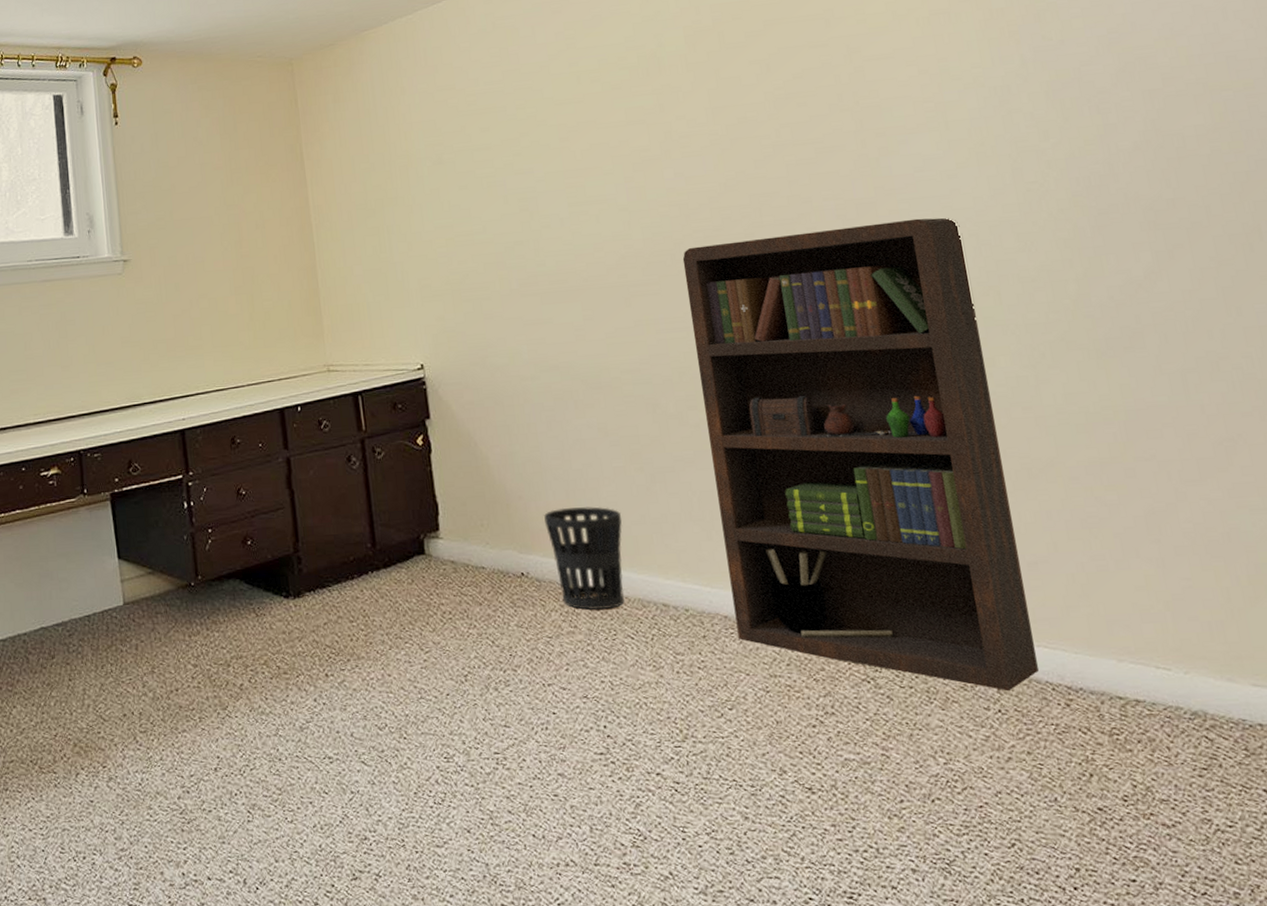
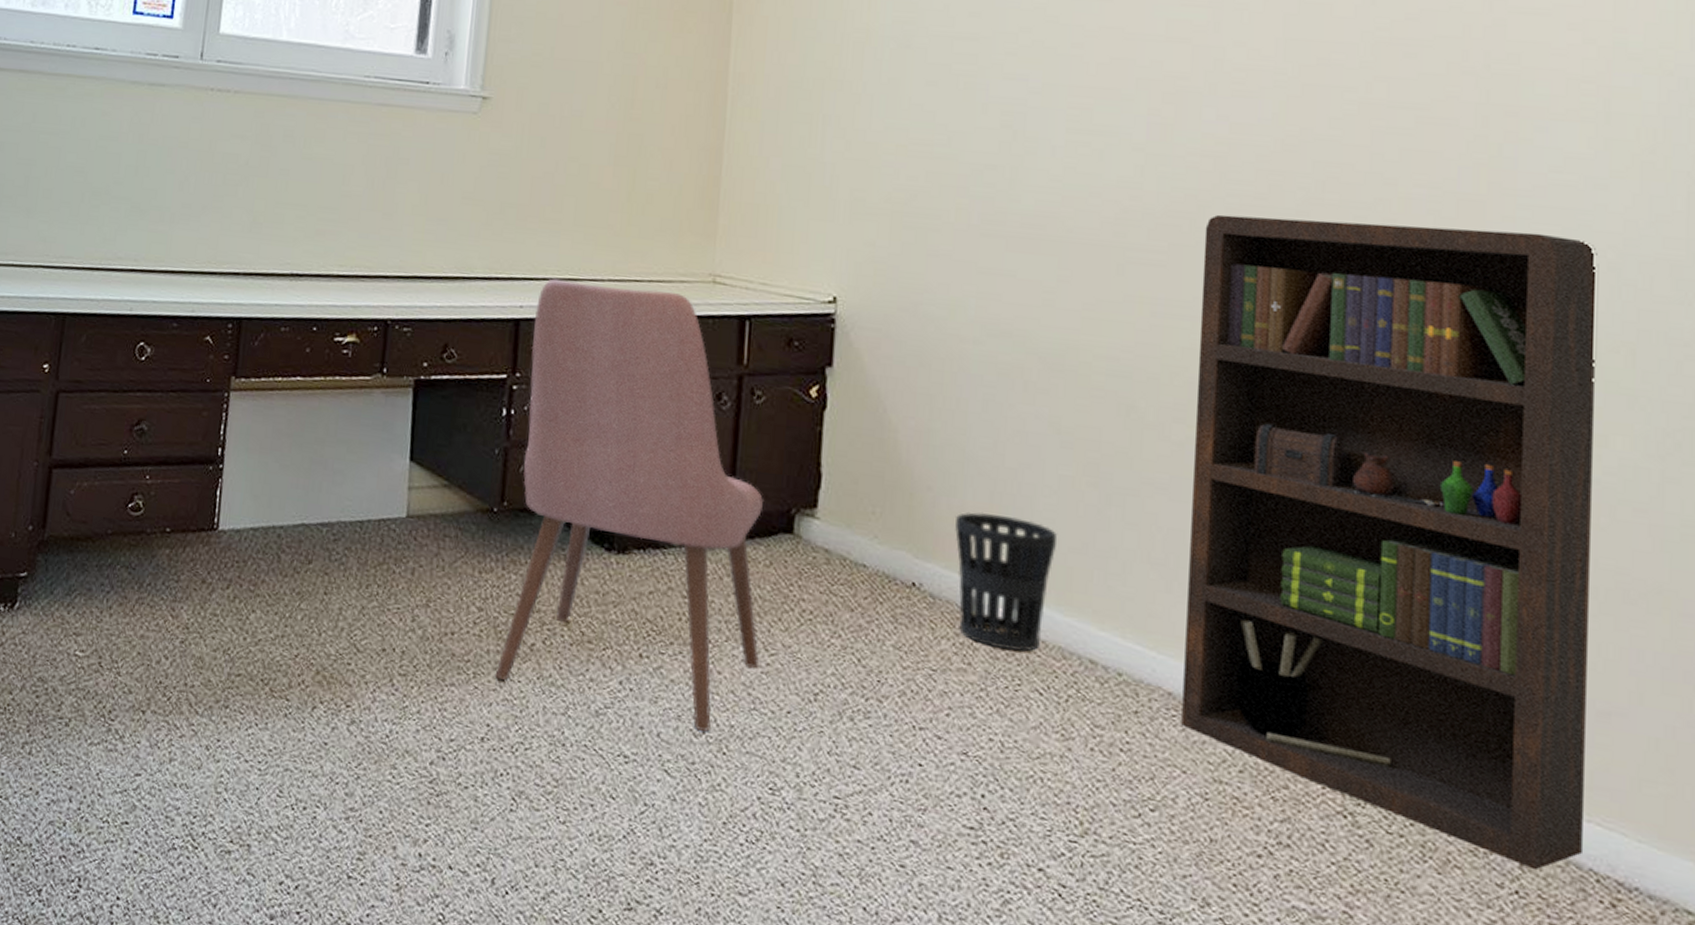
chair: none [195,385,419,724] -> present [494,278,765,732]

